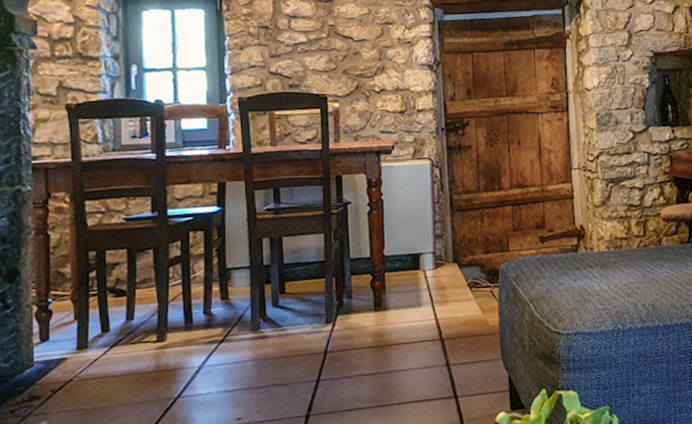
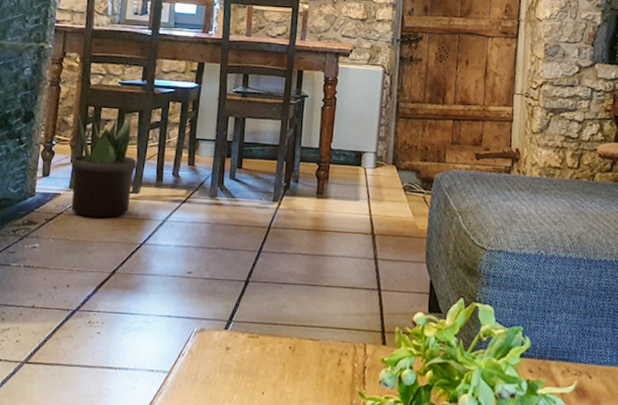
planter: none [75,254,158,380] -> present [70,110,137,219]

